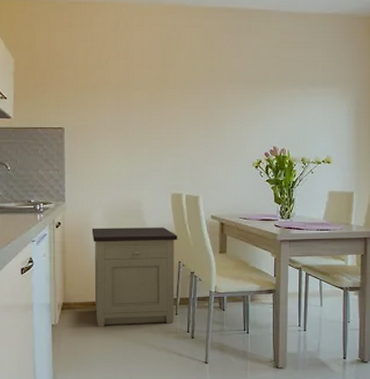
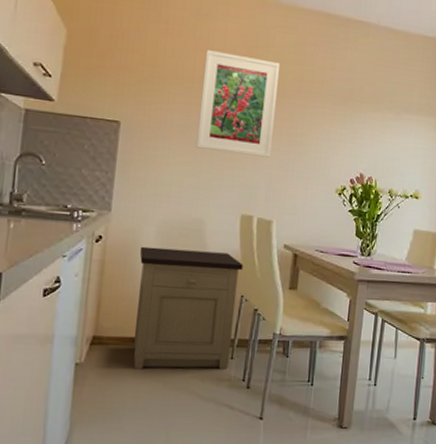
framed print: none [127,57,191,143] -> present [196,50,280,158]

